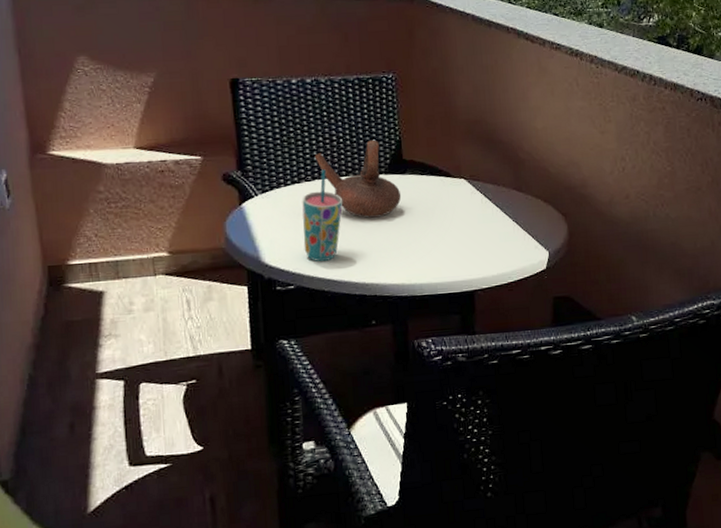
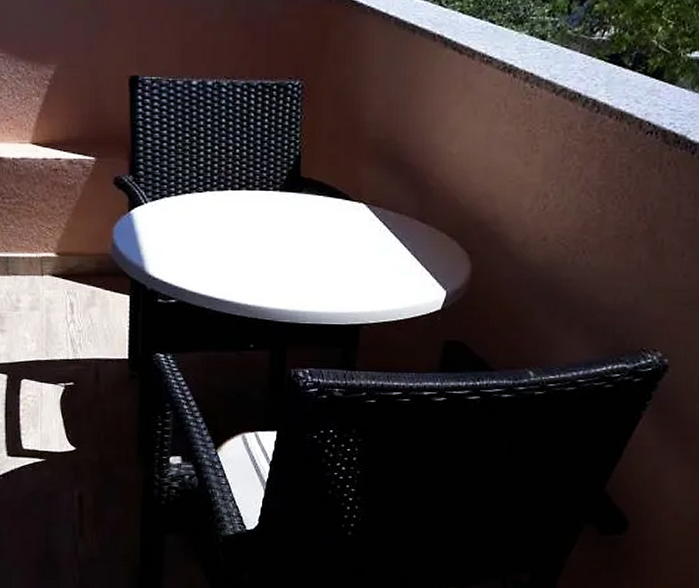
cup: present [302,169,343,262] -> none [189,181,233,278]
teapot: present [314,140,402,218] -> none [208,152,295,237]

